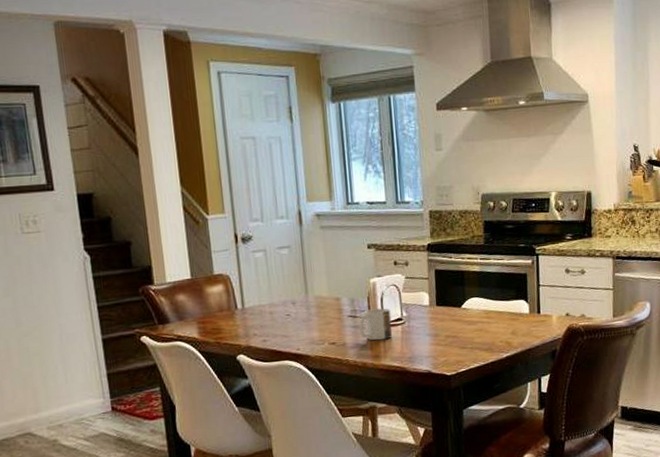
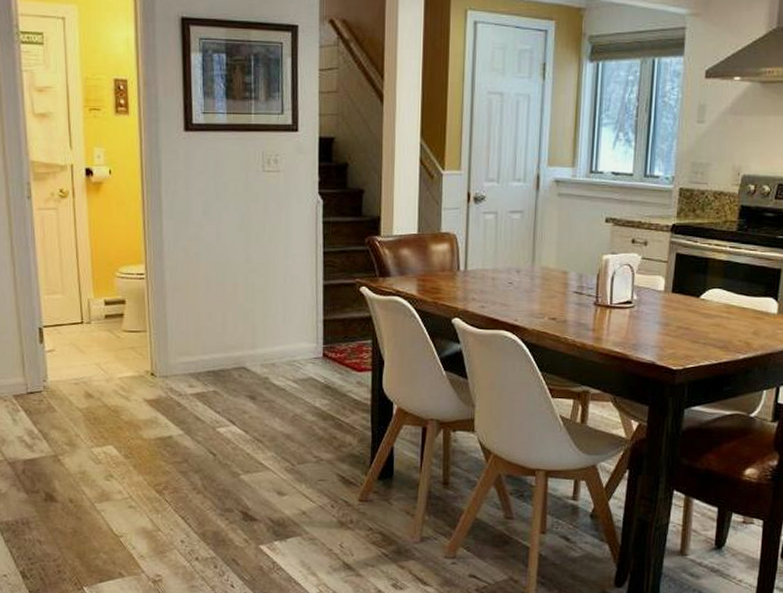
mug: present [359,308,392,341] -> none [584,287,620,322]

